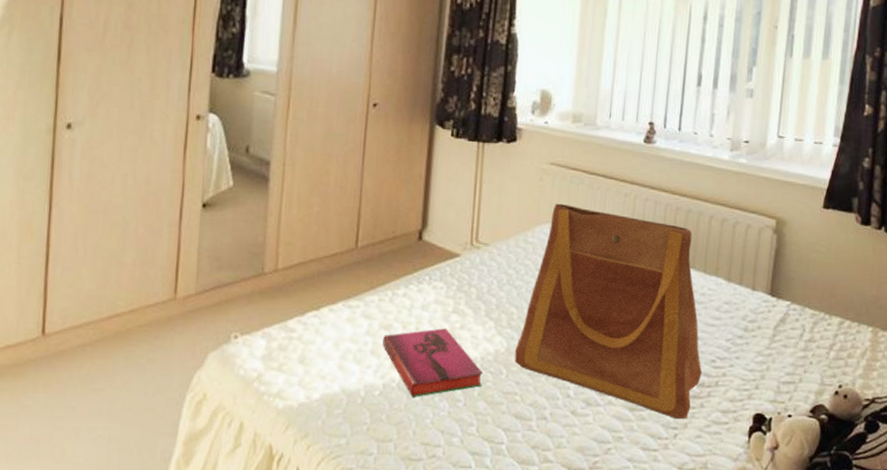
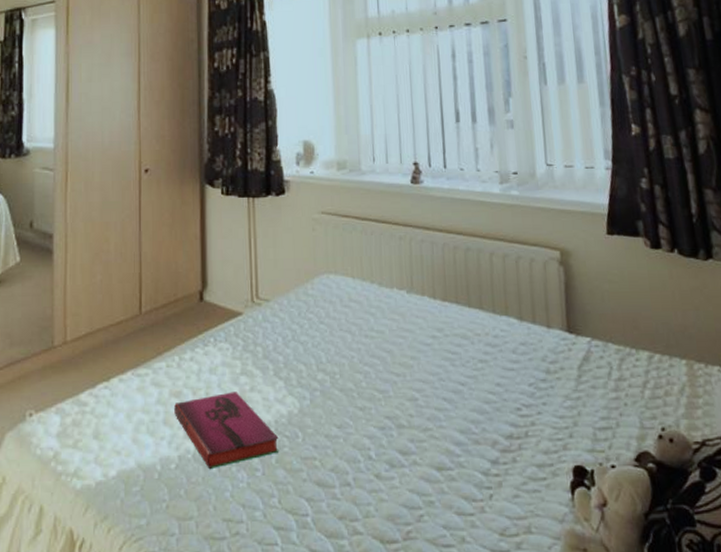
tote bag: present [515,203,702,420] -> none [309,252,509,478]

